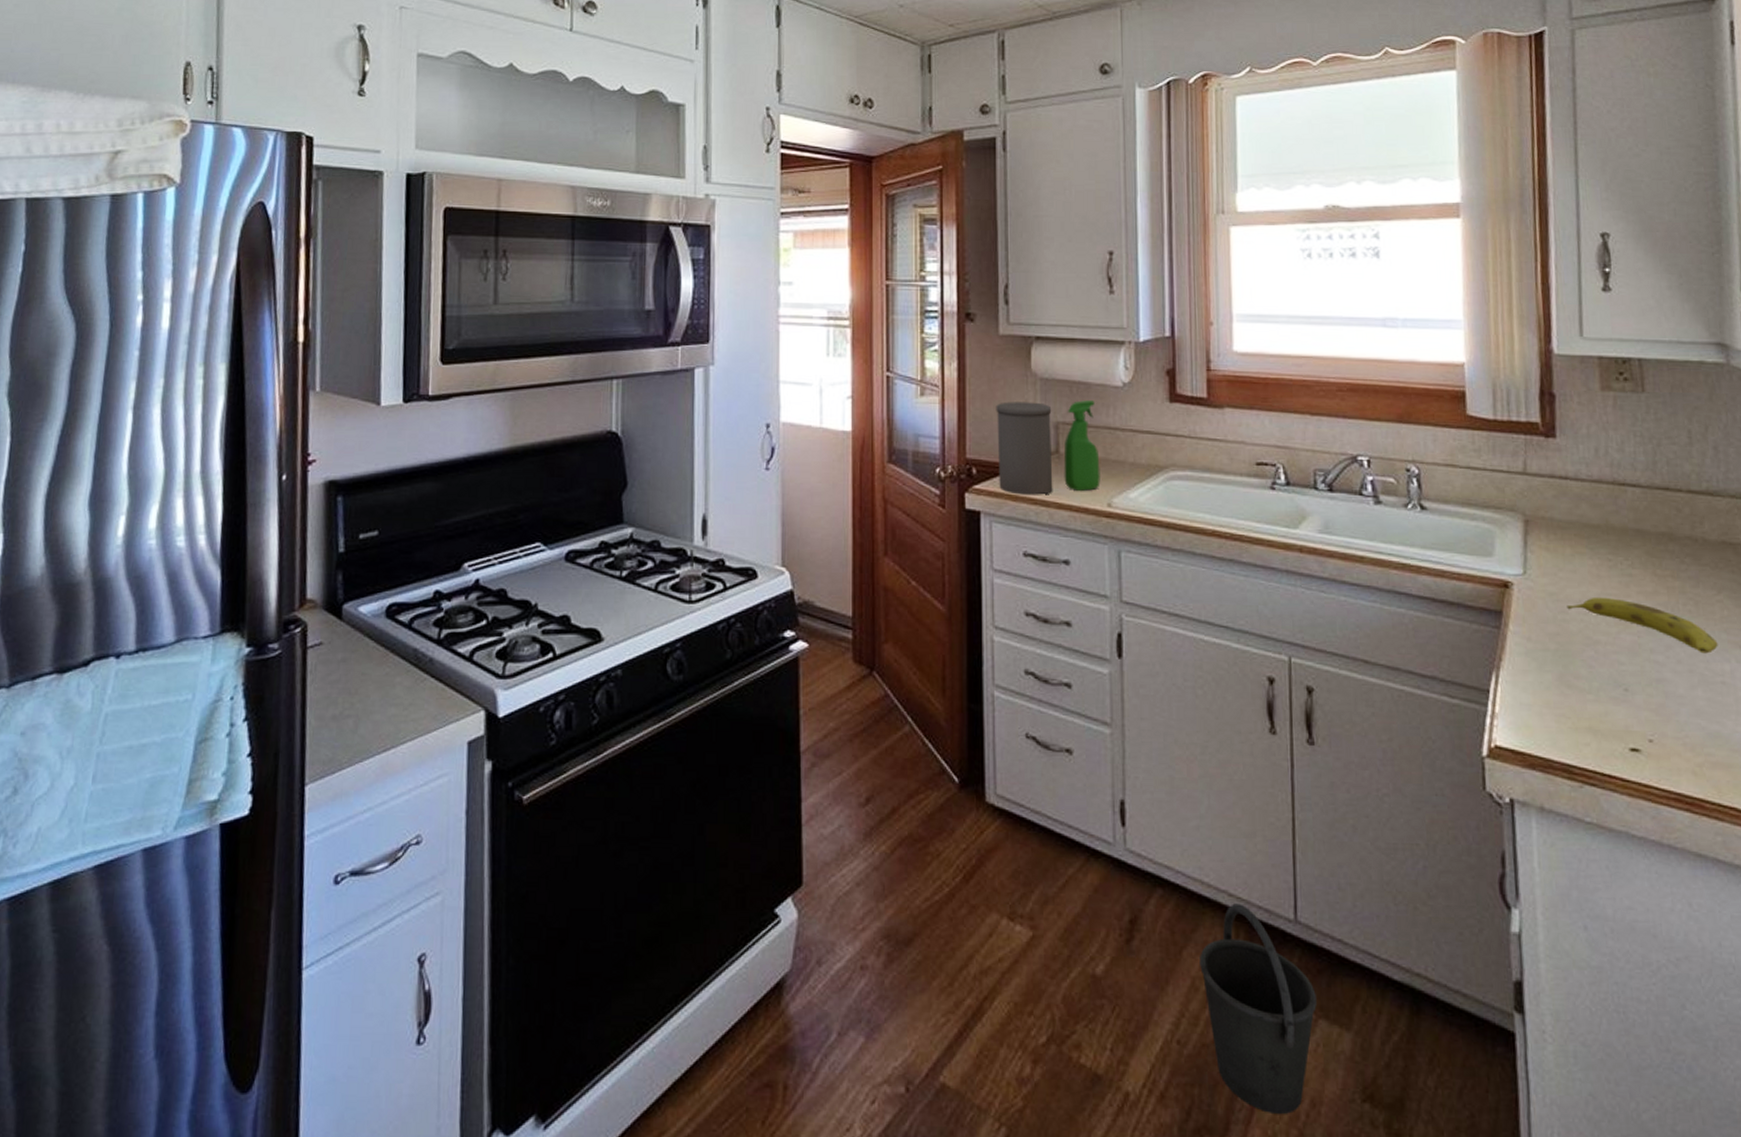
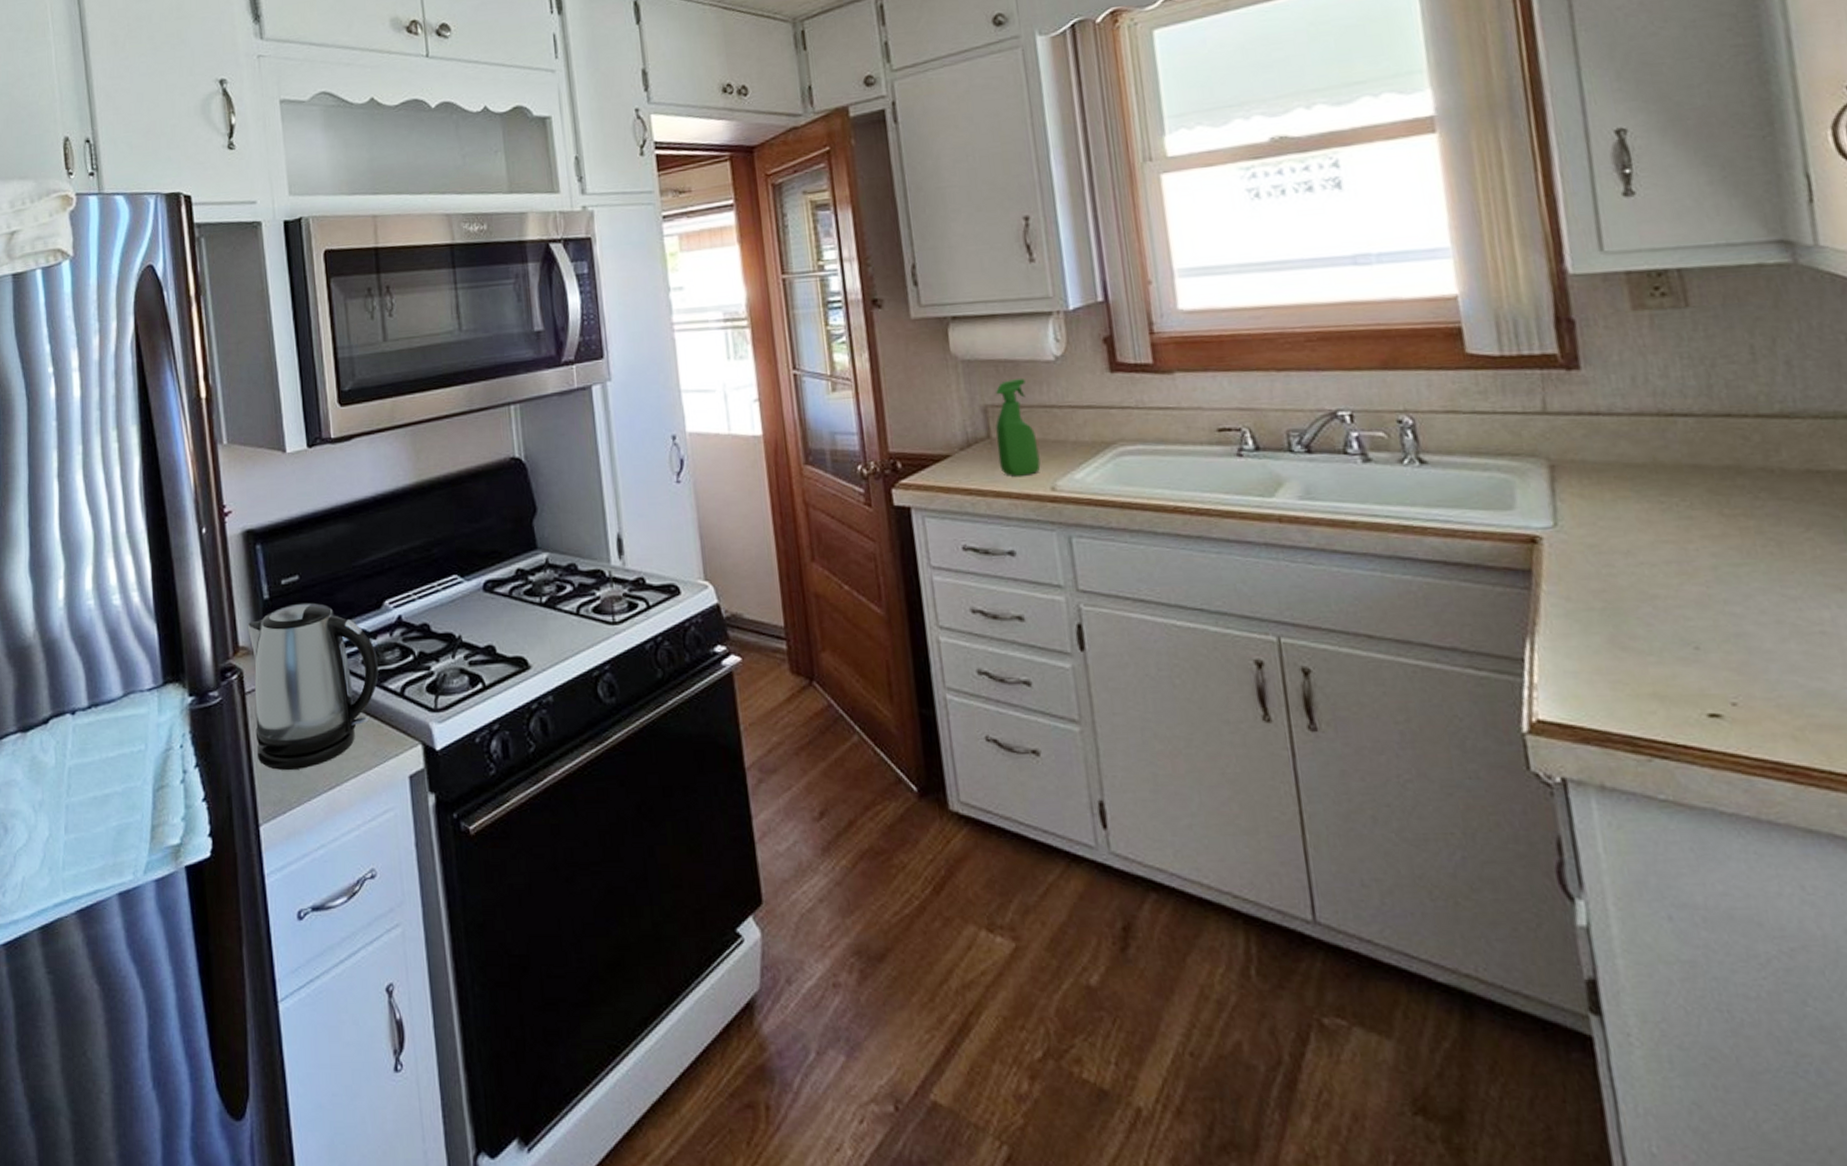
kettle: none [312,559,450,729] -> present [247,602,379,770]
canister: present [996,402,1053,495] -> none [915,386,989,486]
bucket: present [1200,903,1317,1114] -> none [1206,905,1349,1128]
fruit: present [1567,597,1718,654] -> none [1612,544,1812,601]

